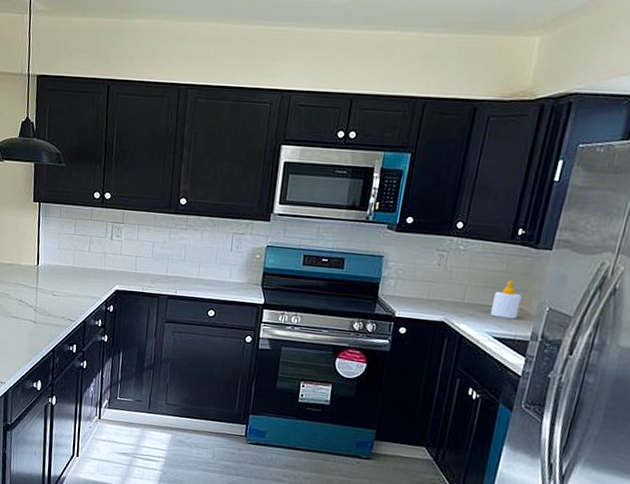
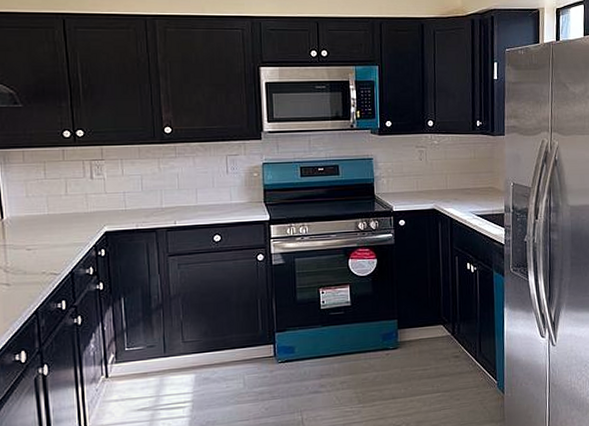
soap bottle: present [490,280,522,319] -> none [469,165,491,198]

